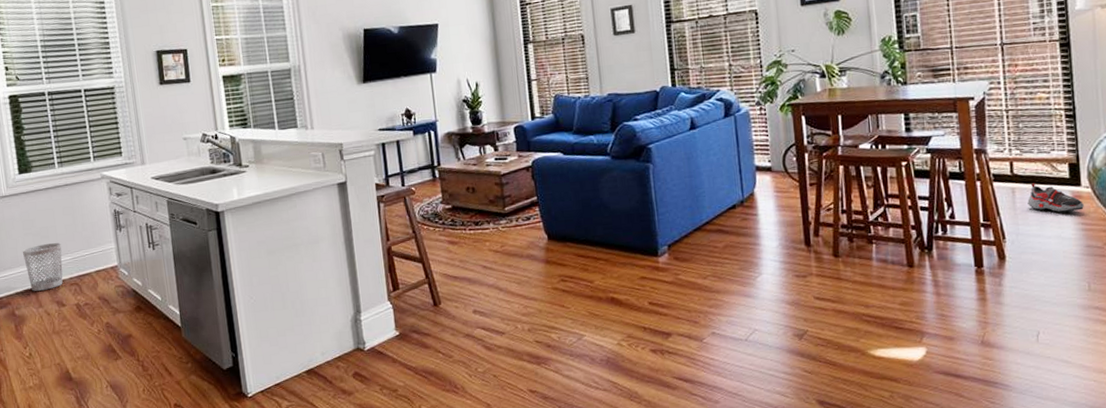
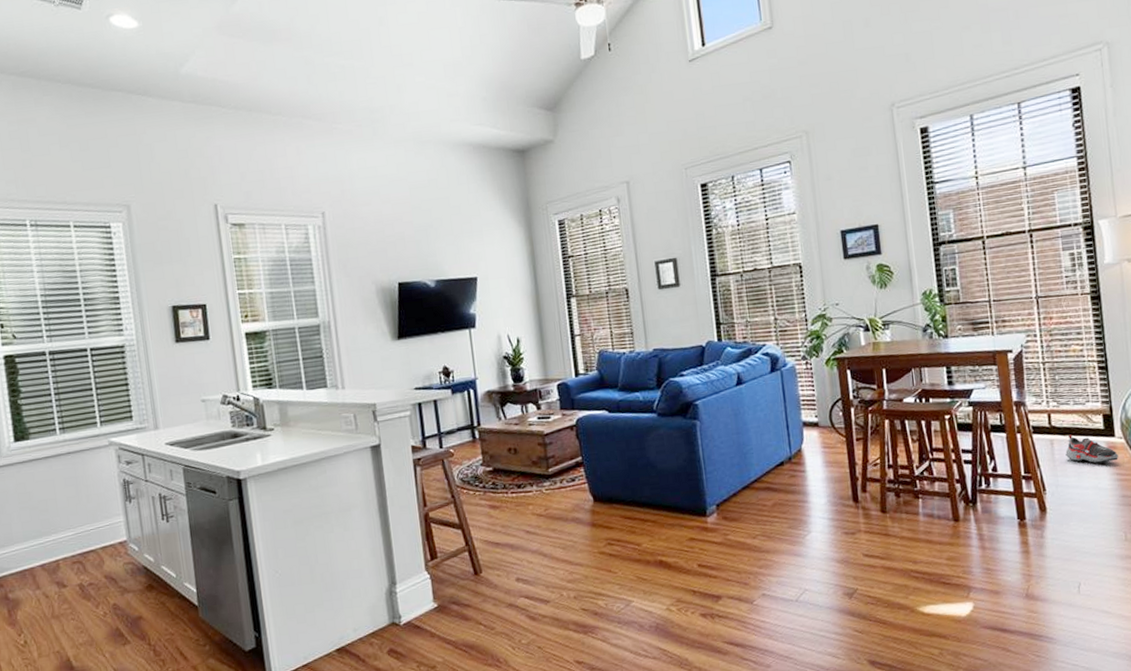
wastebasket: present [23,243,63,291] -> none [18,517,64,572]

